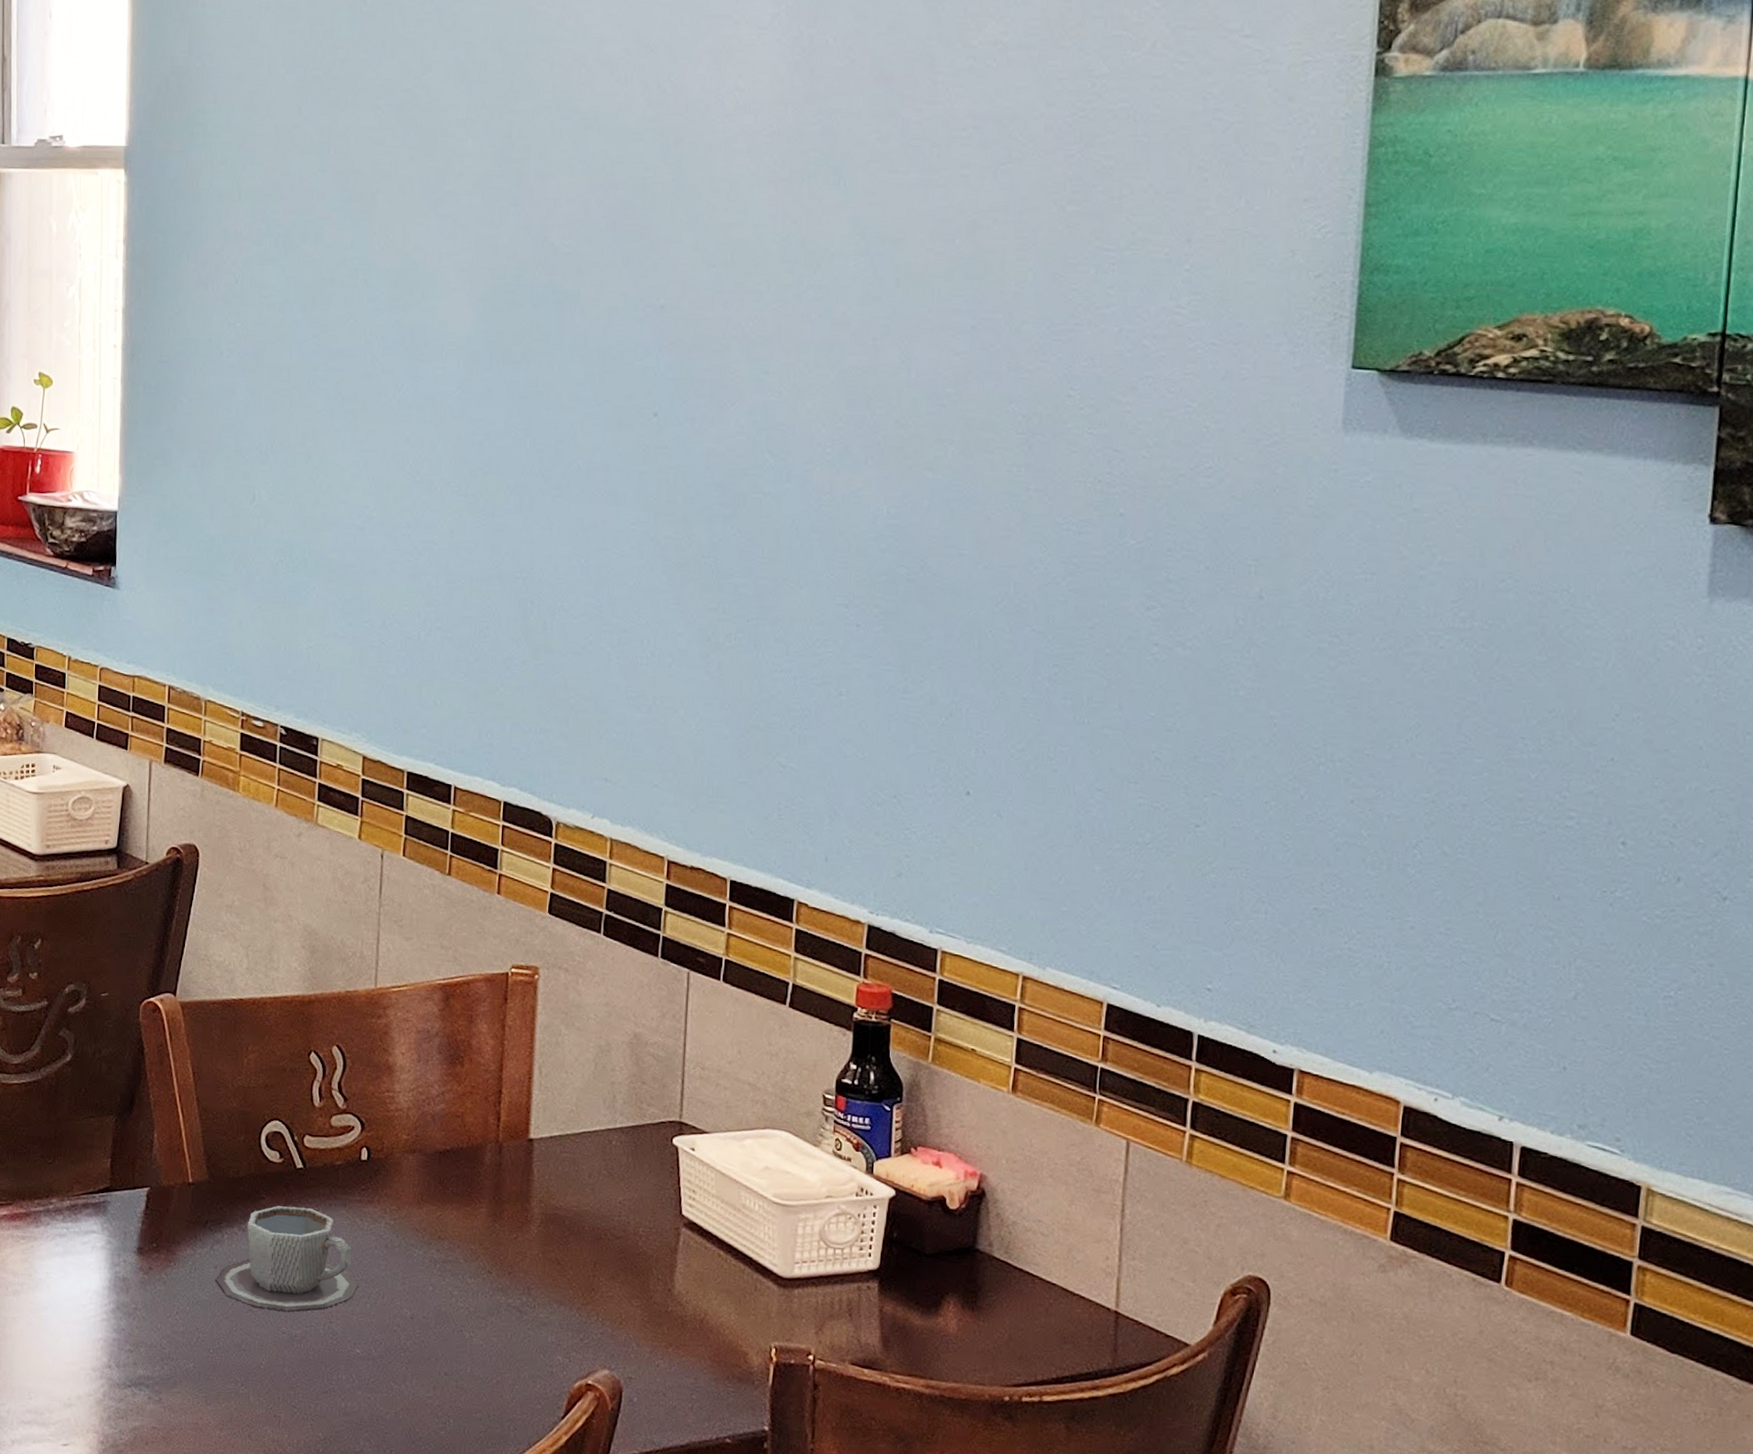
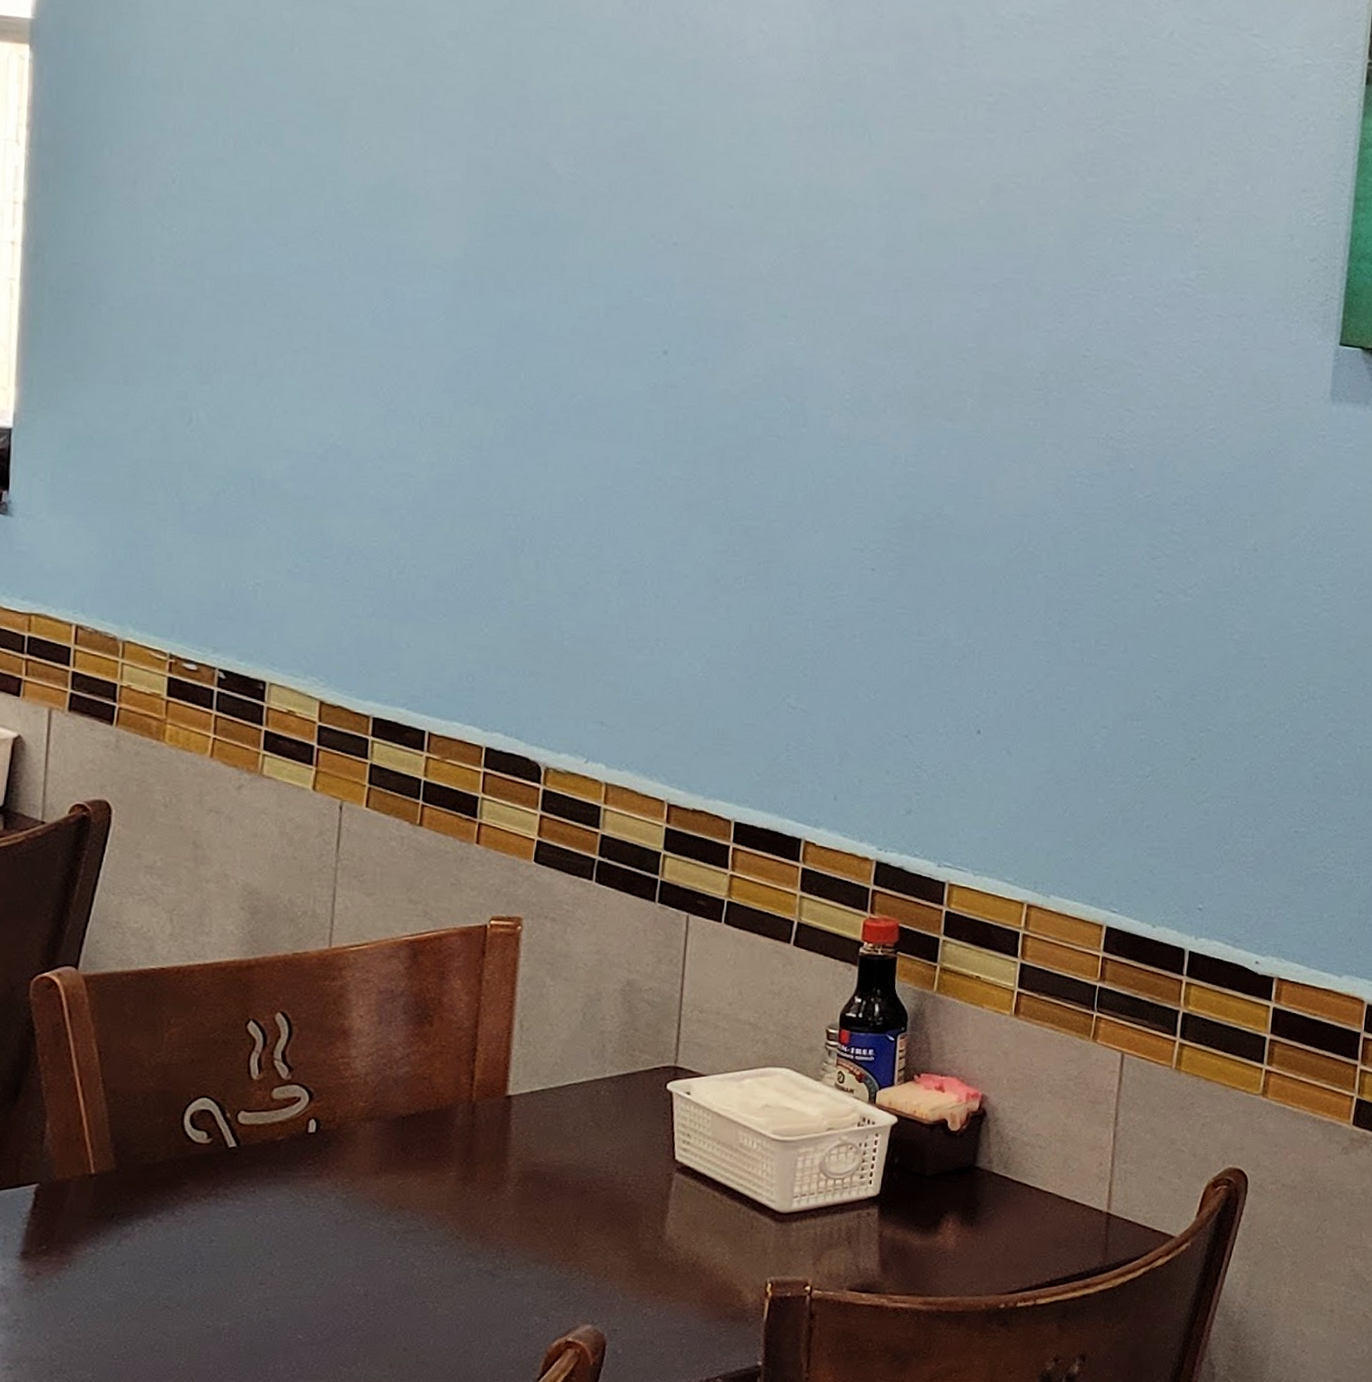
cup: present [215,1206,359,1313] -> none [122,1189,303,1306]

